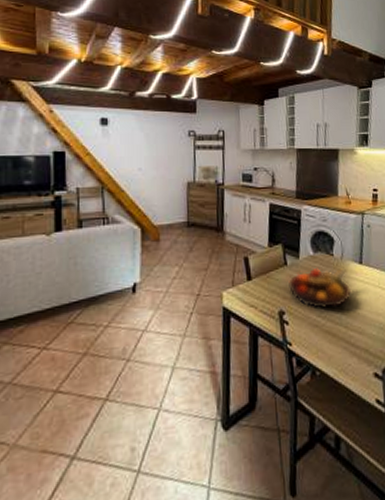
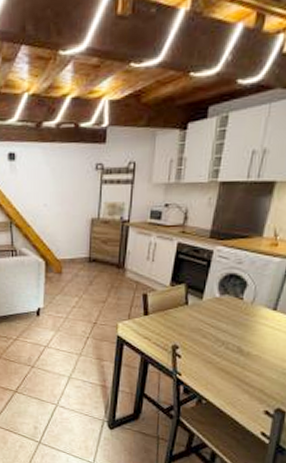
fruit bowl: present [287,267,351,309] -> none [185,309,256,350]

